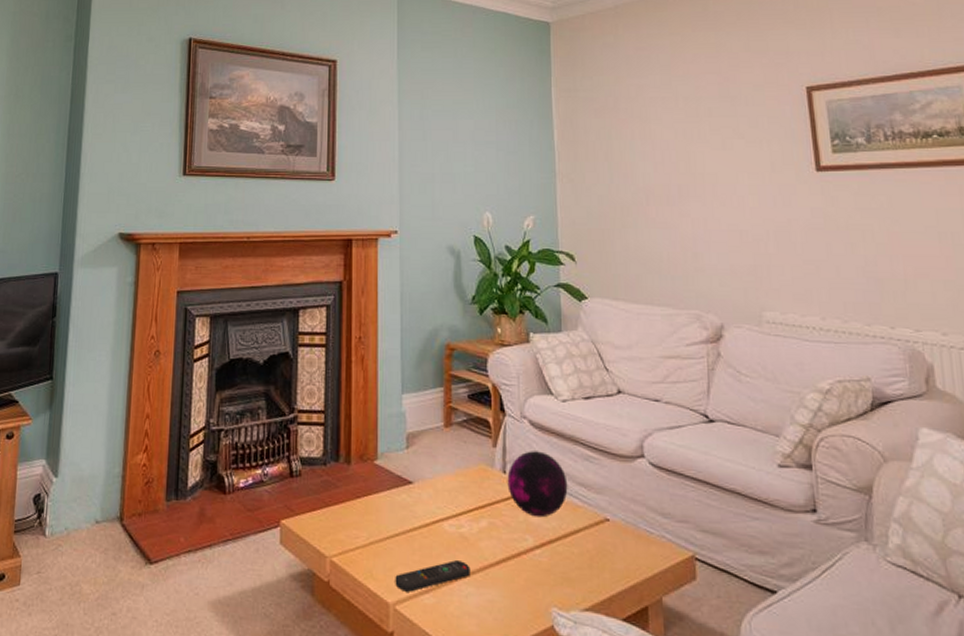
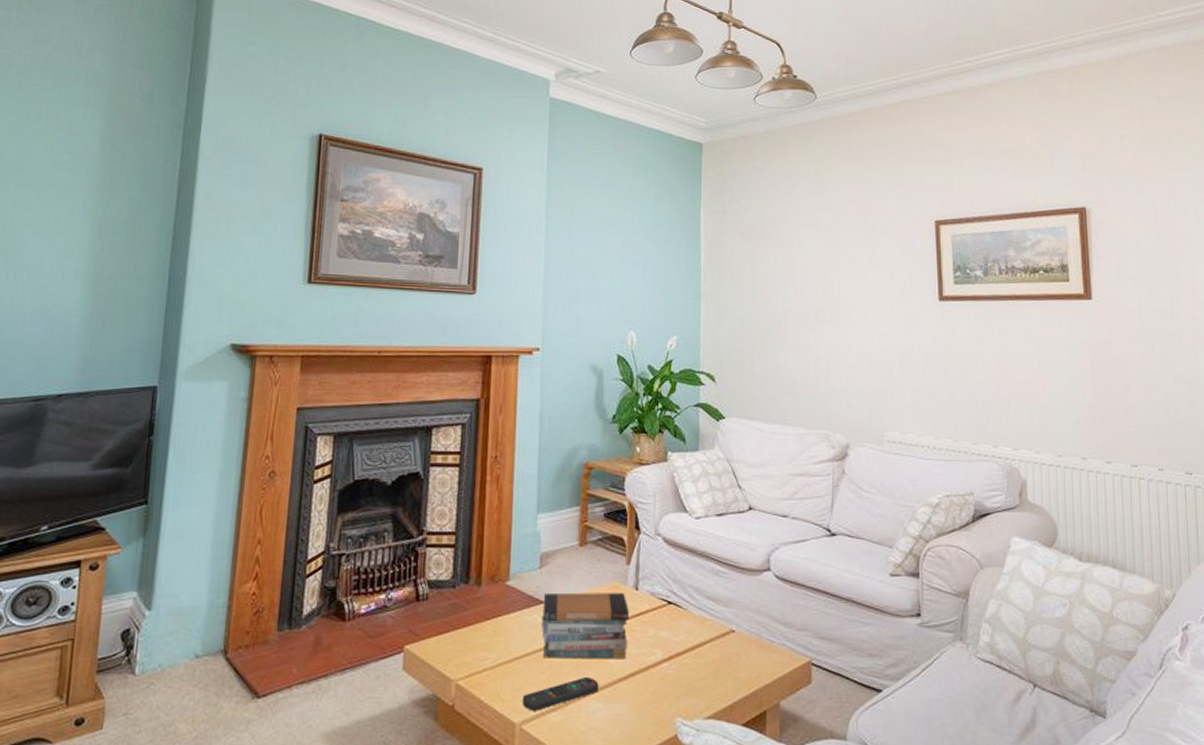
book stack: none [410,473,498,544] -> present [540,592,629,660]
decorative orb: present [507,451,568,518] -> none [639,567,697,632]

